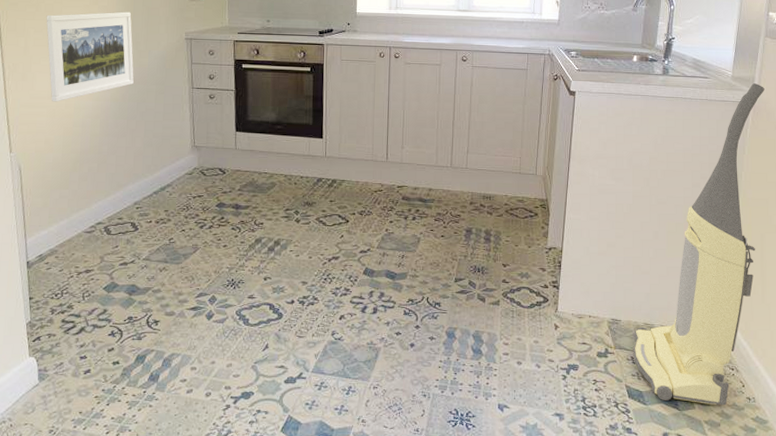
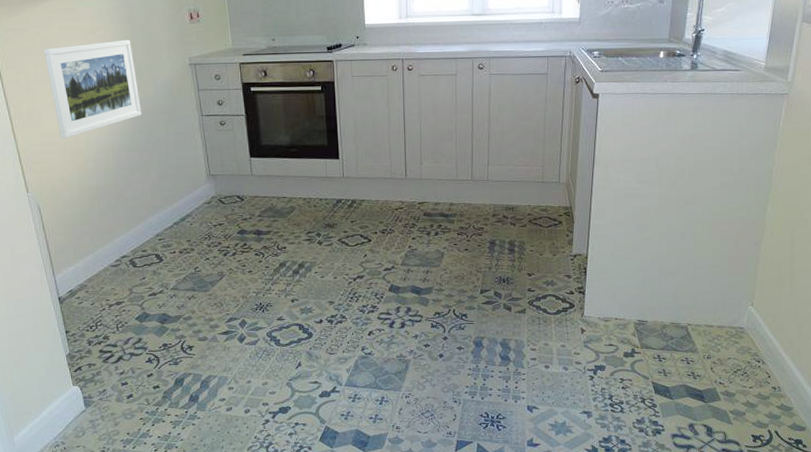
vacuum cleaner: present [633,83,765,405] -> none [659,73,800,396]

